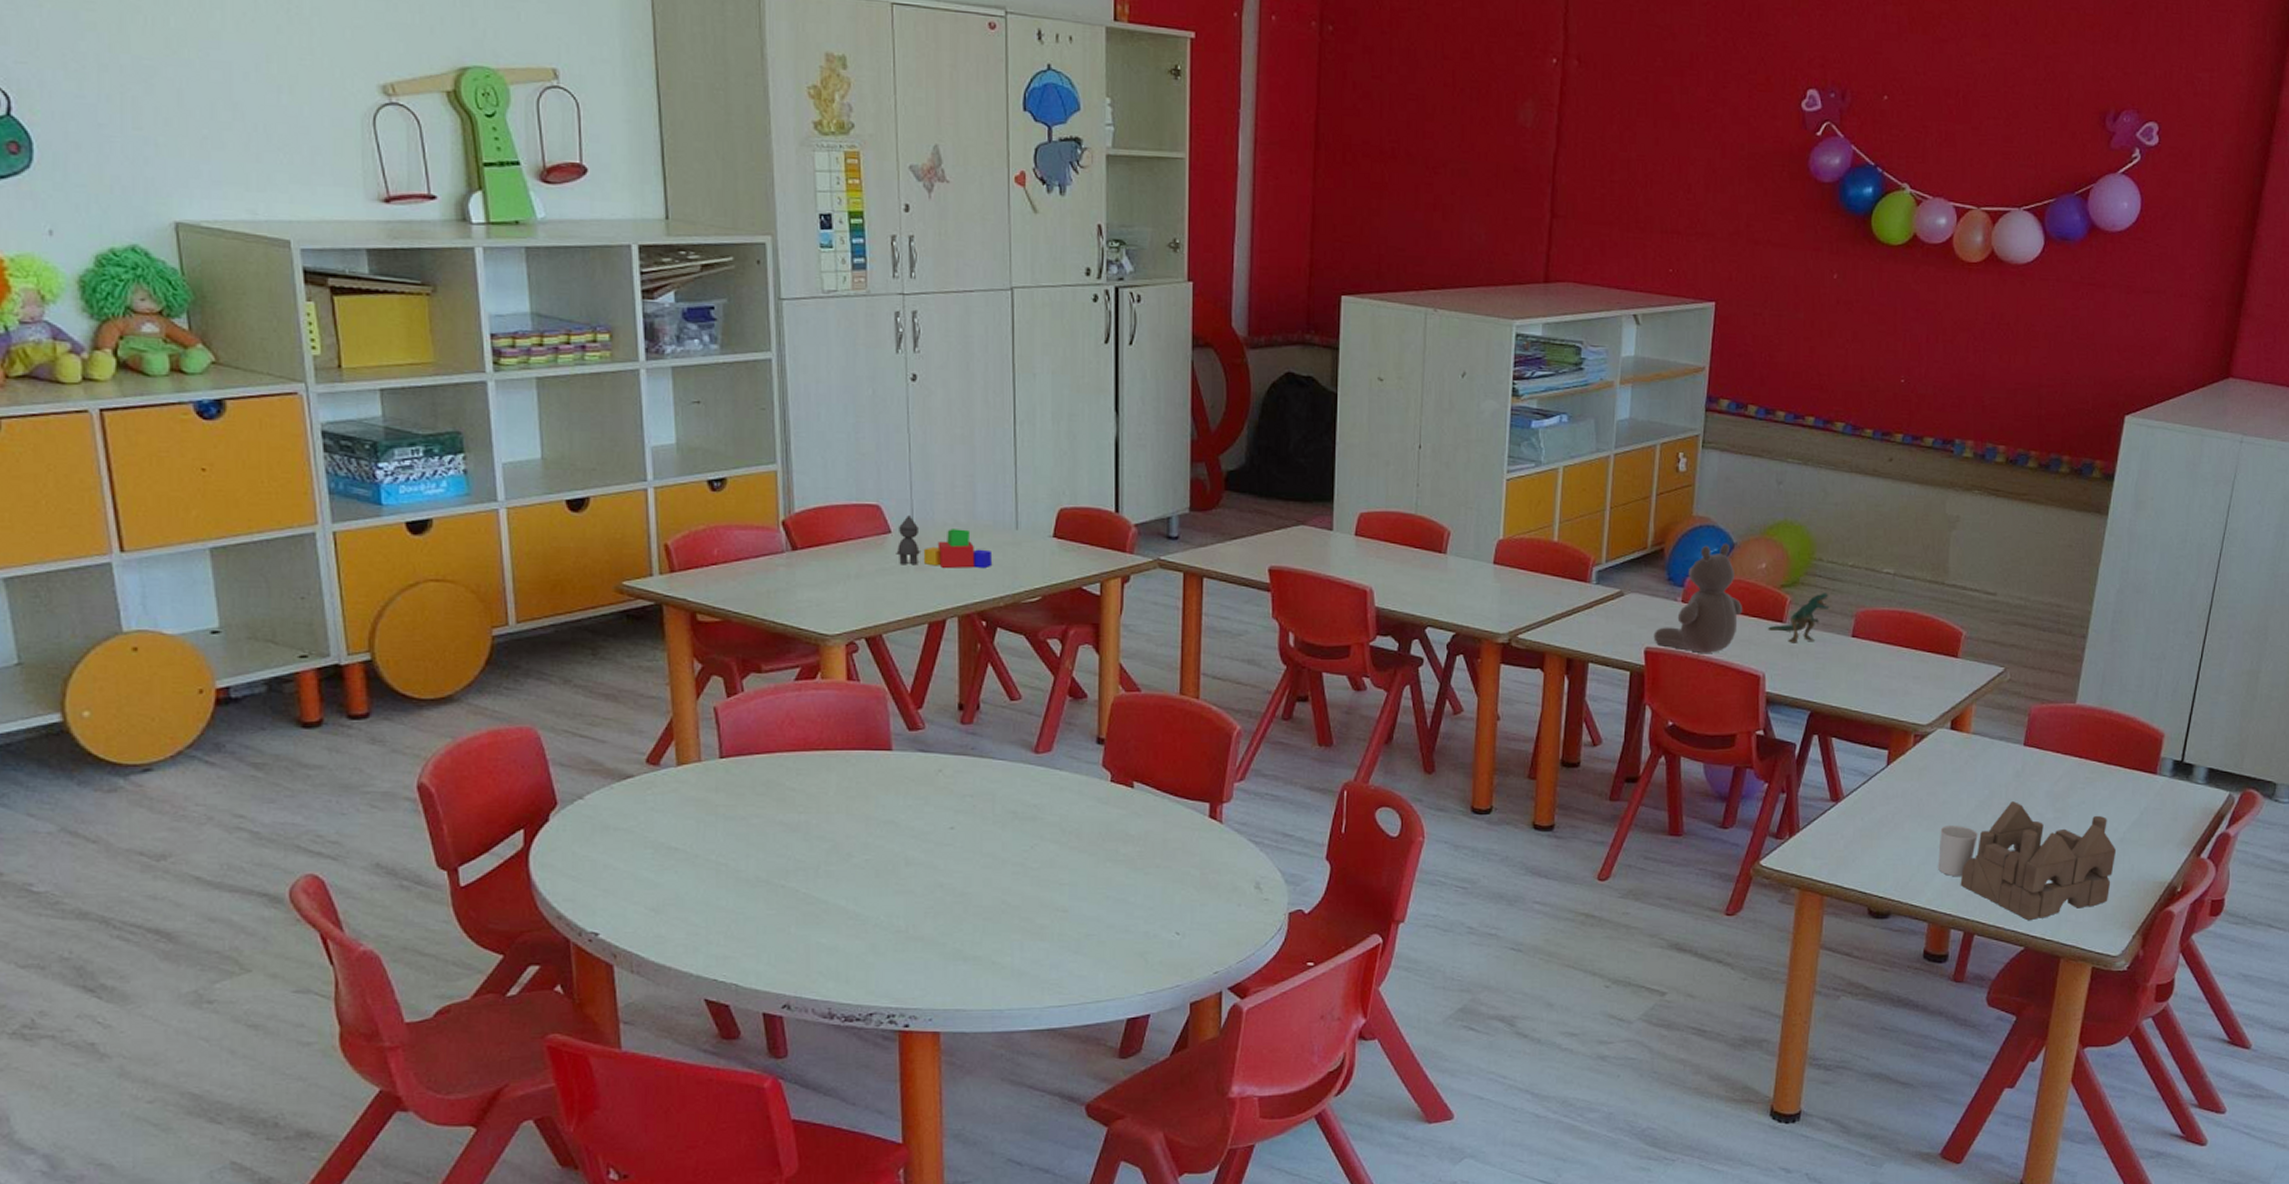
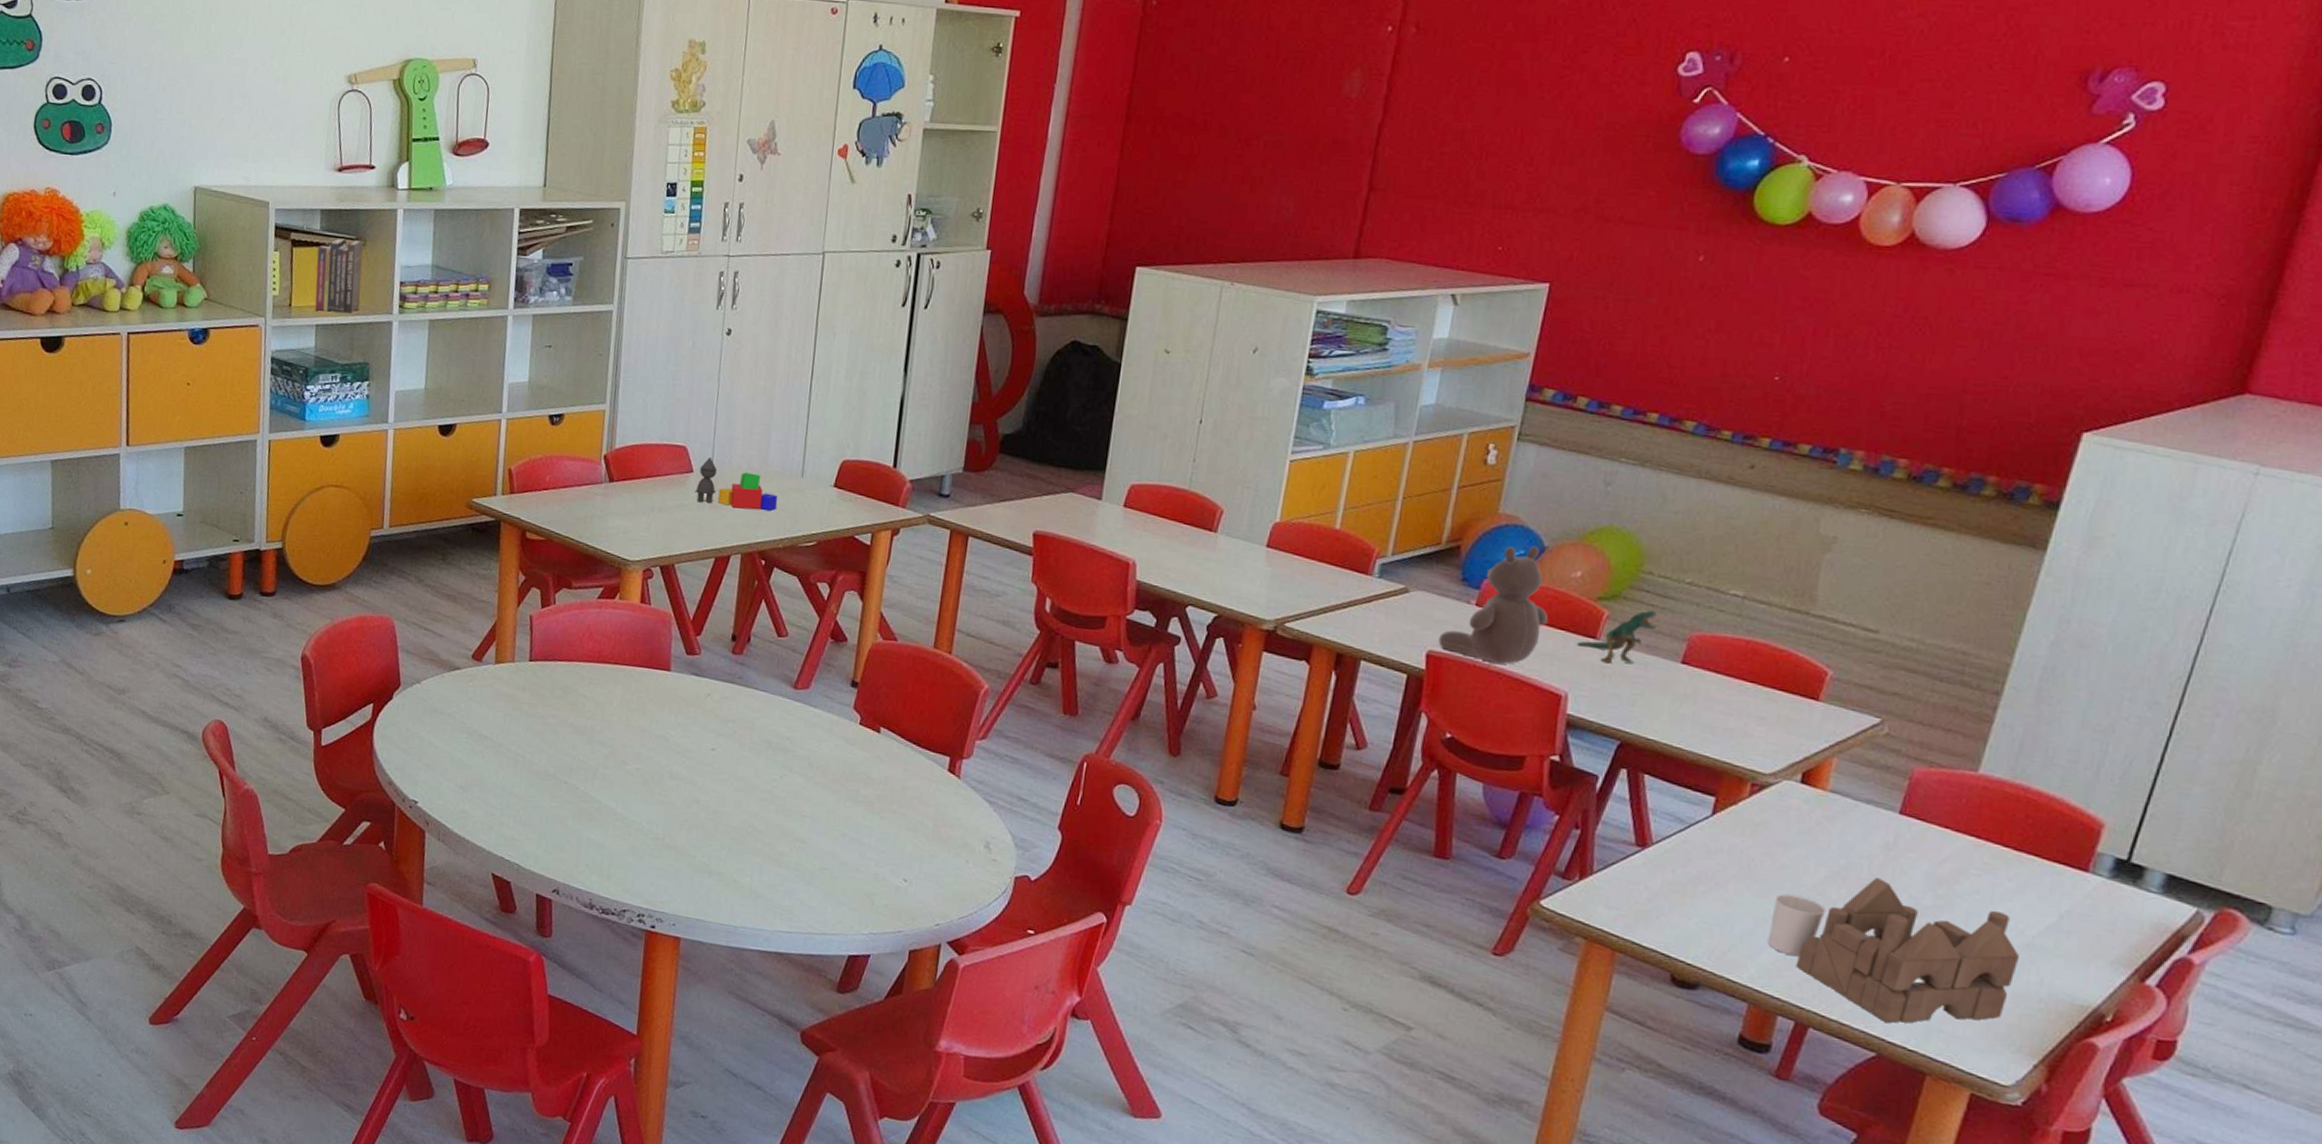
books: none [370,283,439,375] -> present [315,238,363,314]

